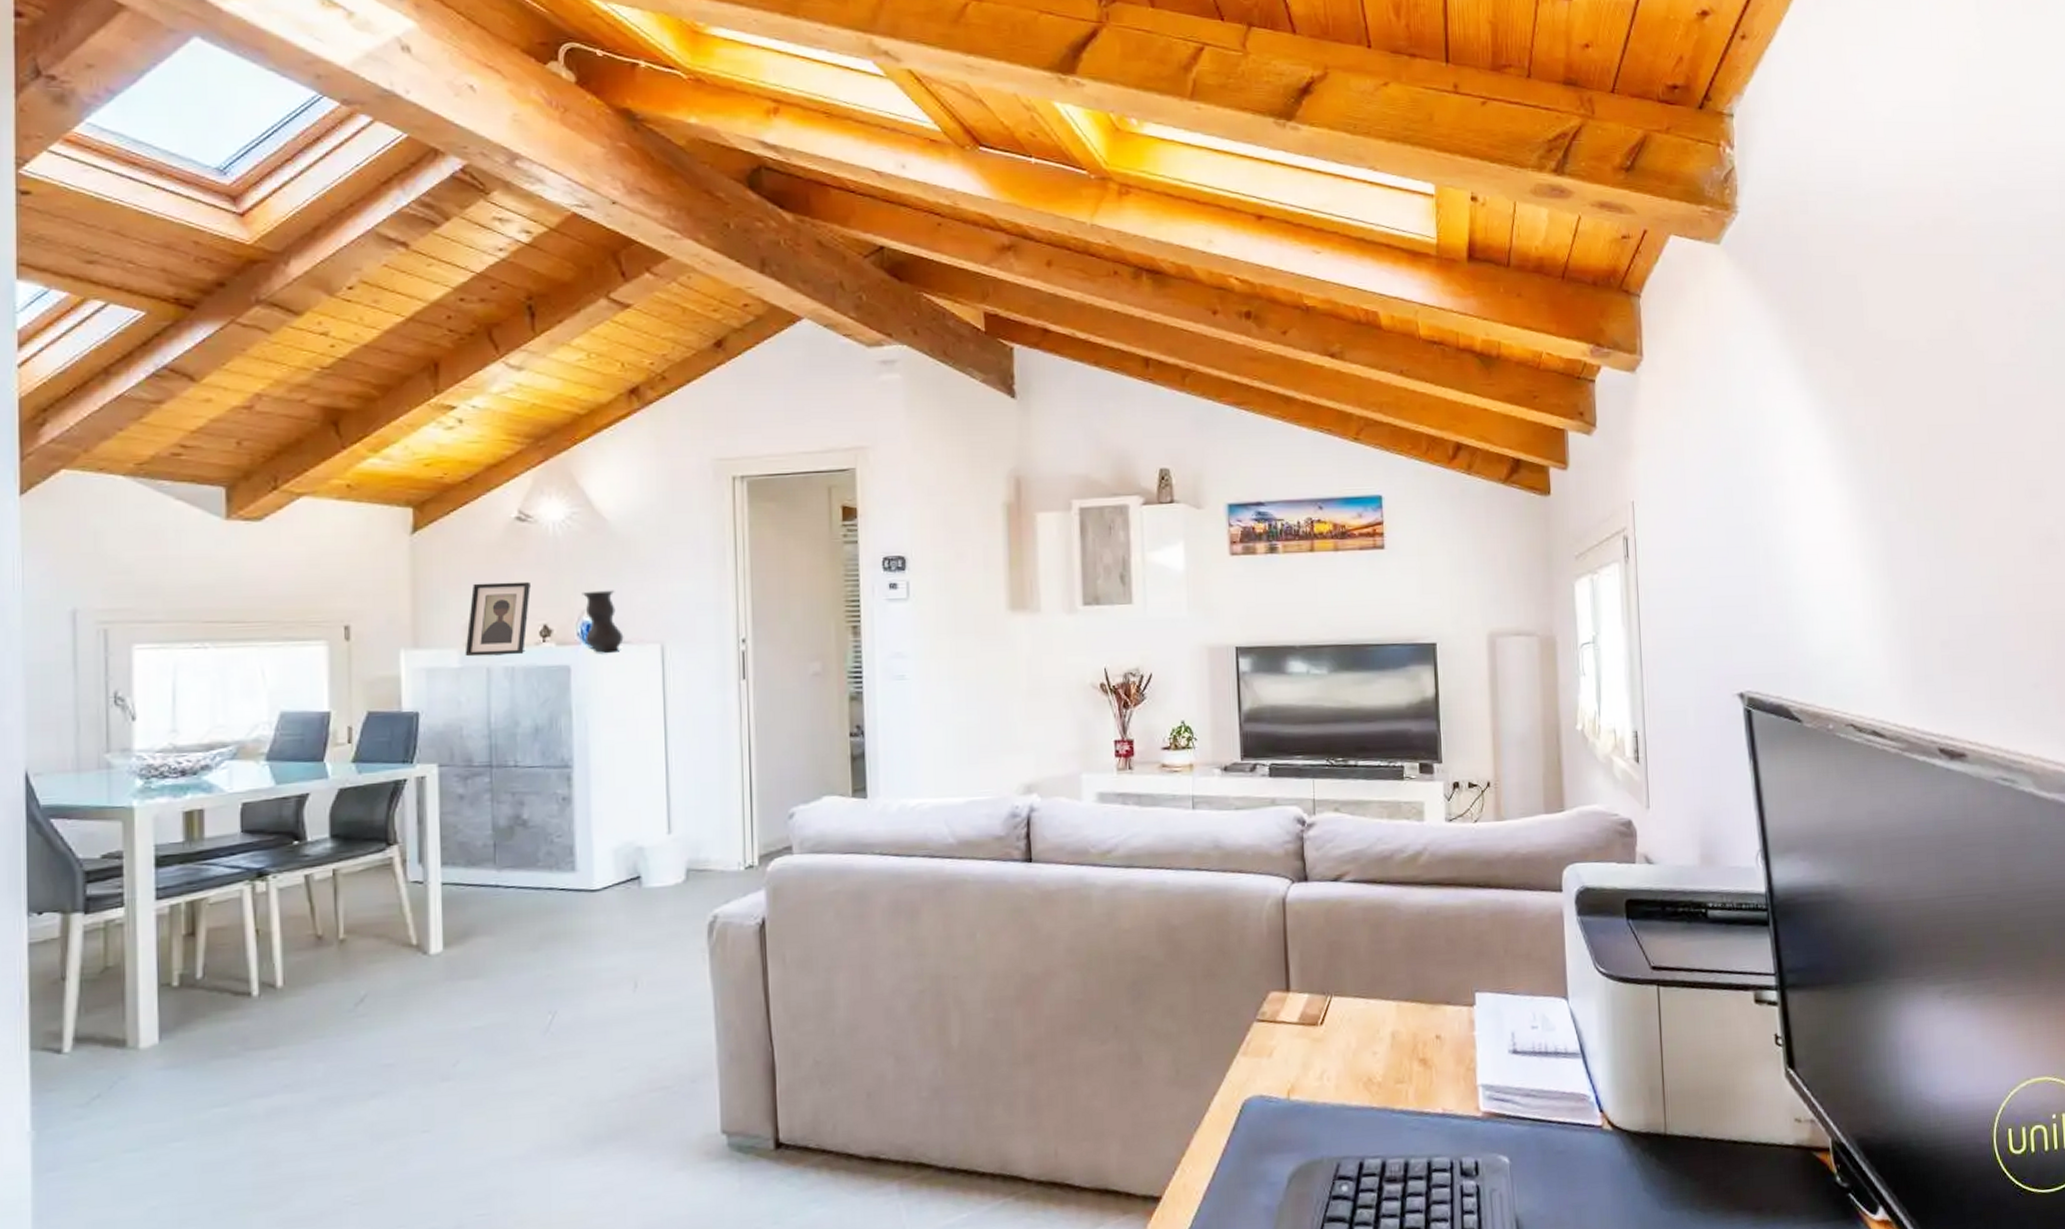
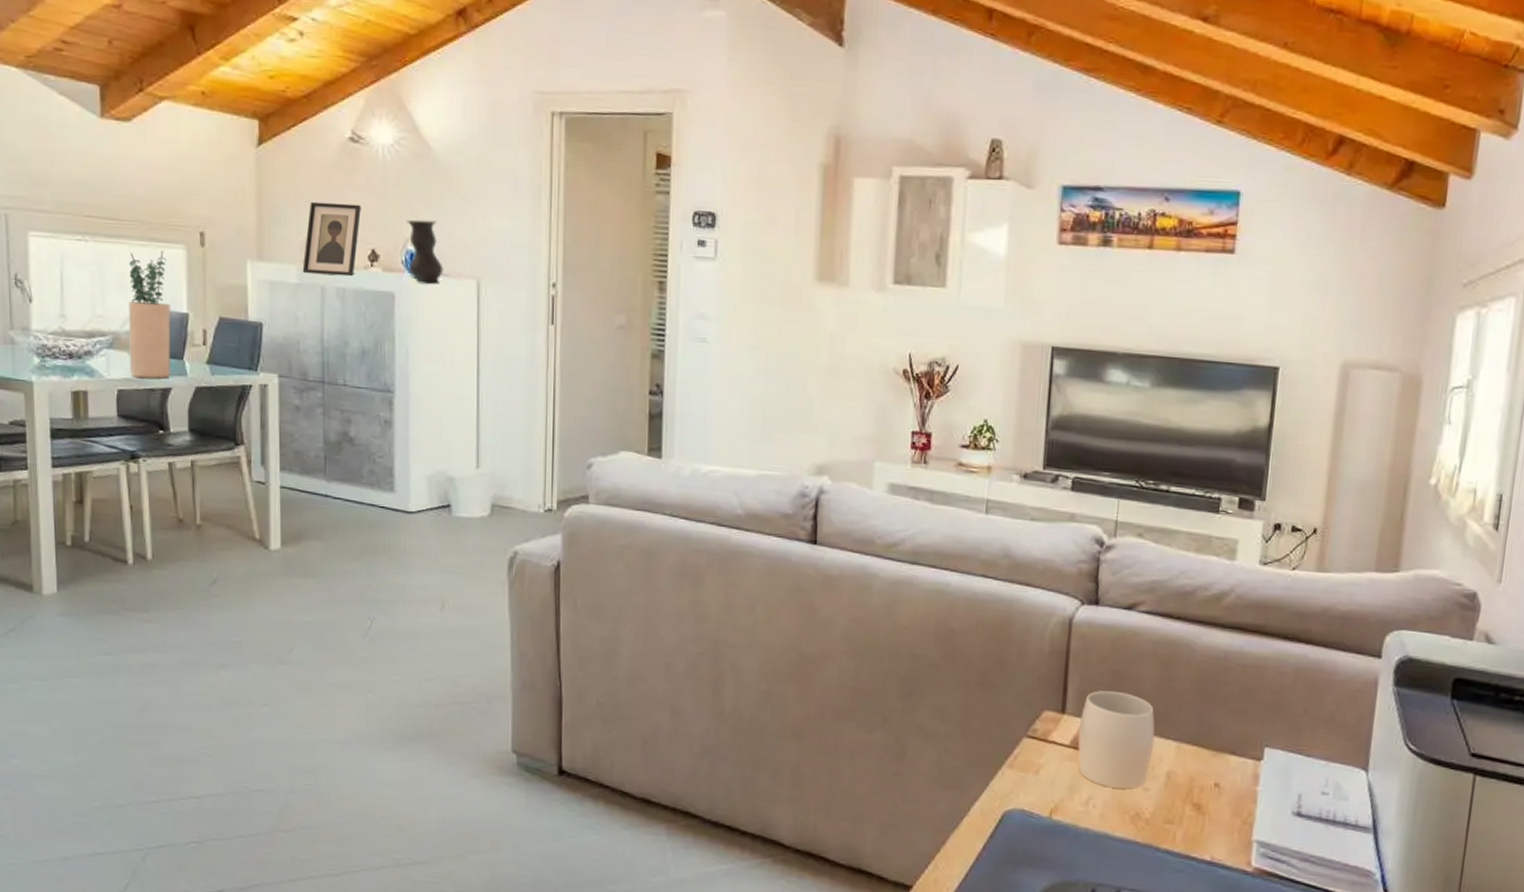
vase: none [256,649,309,788] -> present [129,250,171,379]
mug: none [1304,961,1376,1058] -> present [1077,690,1156,789]

